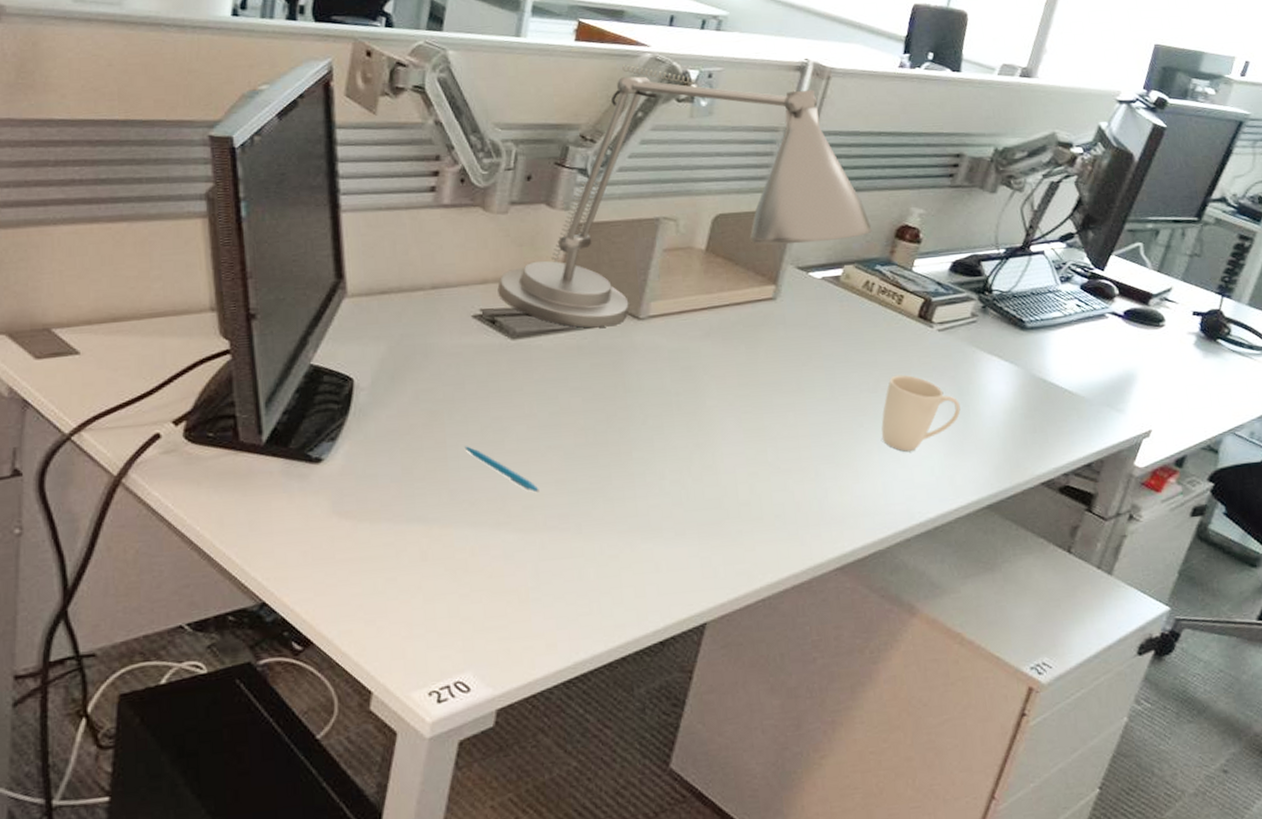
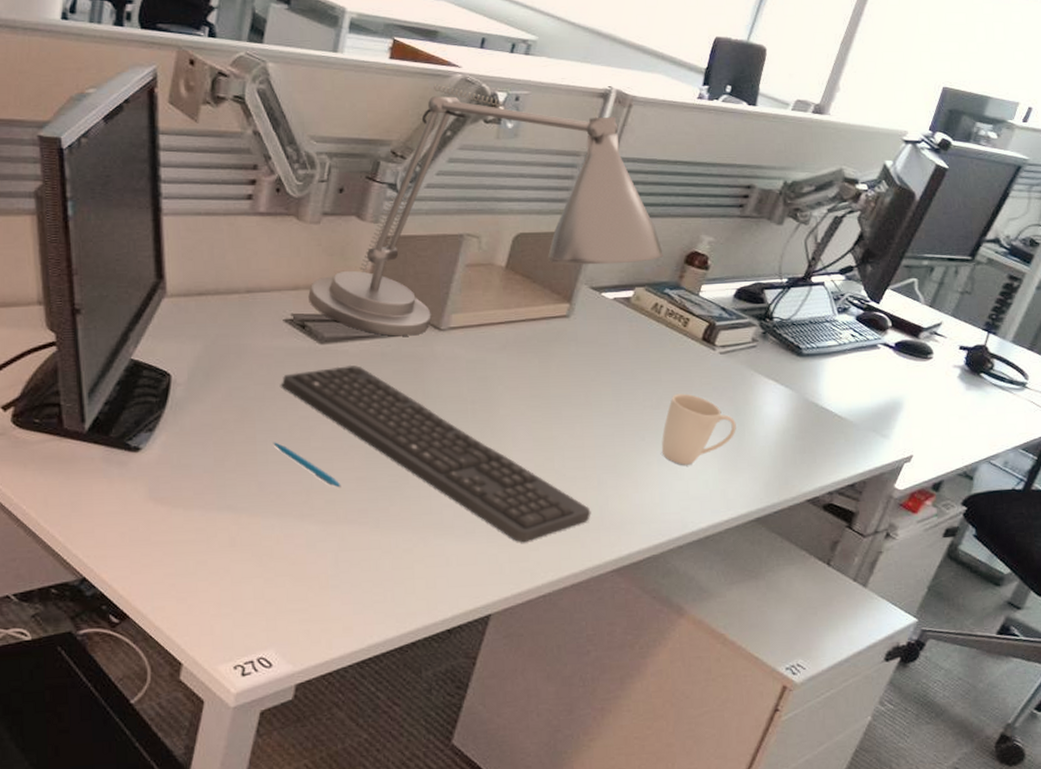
computer keyboard: none [472,360,810,543] -> present [282,364,591,543]

